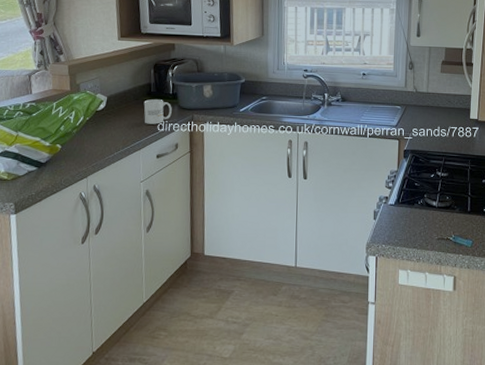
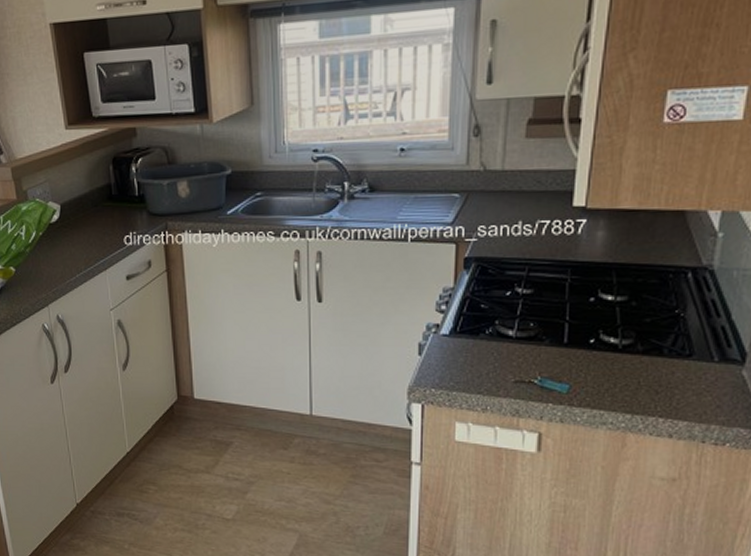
mug: present [143,99,172,124] -> none [104,204,140,237]

